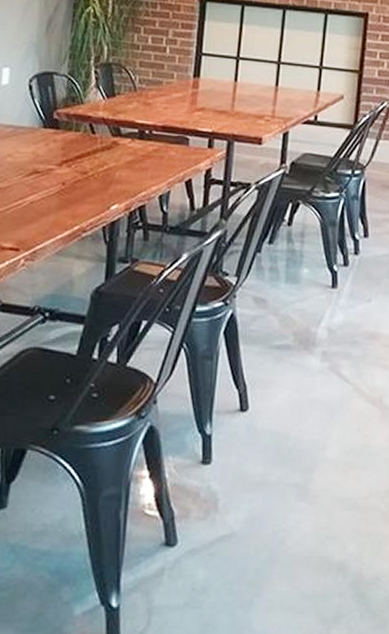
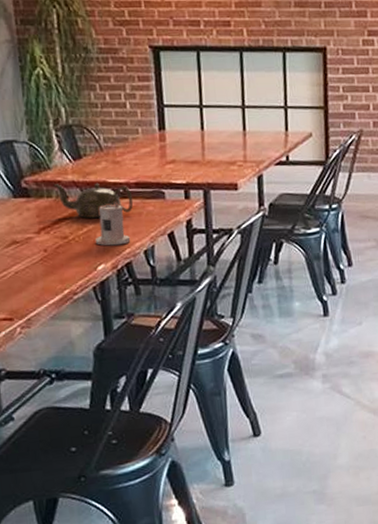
teapot: none [83,119,158,158] -> present [53,184,134,219]
candle: none [113,143,148,187] -> present [95,202,131,246]

